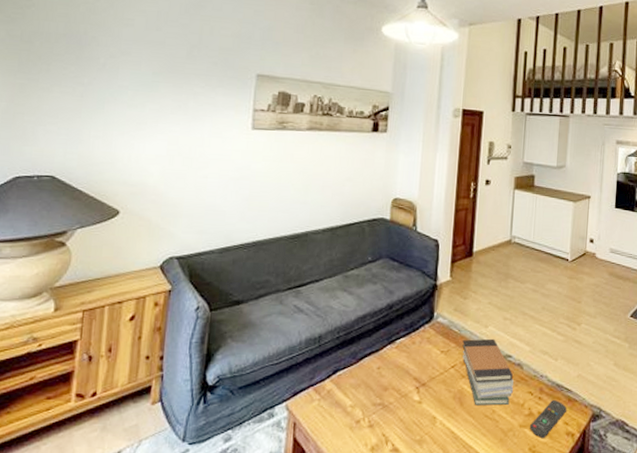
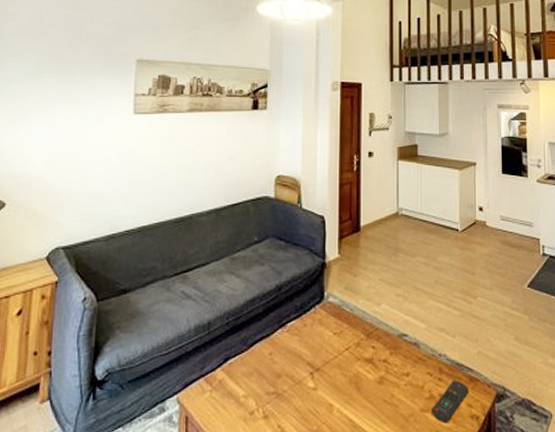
book stack: present [462,338,514,406] -> none [355,317,411,390]

